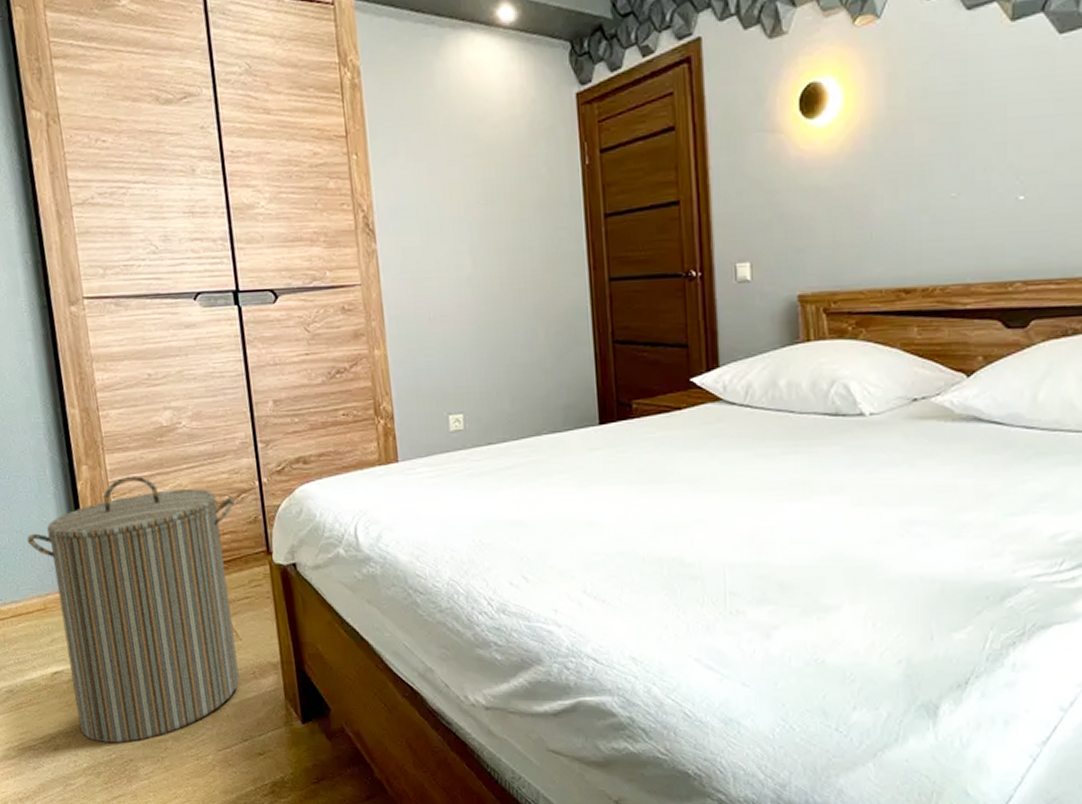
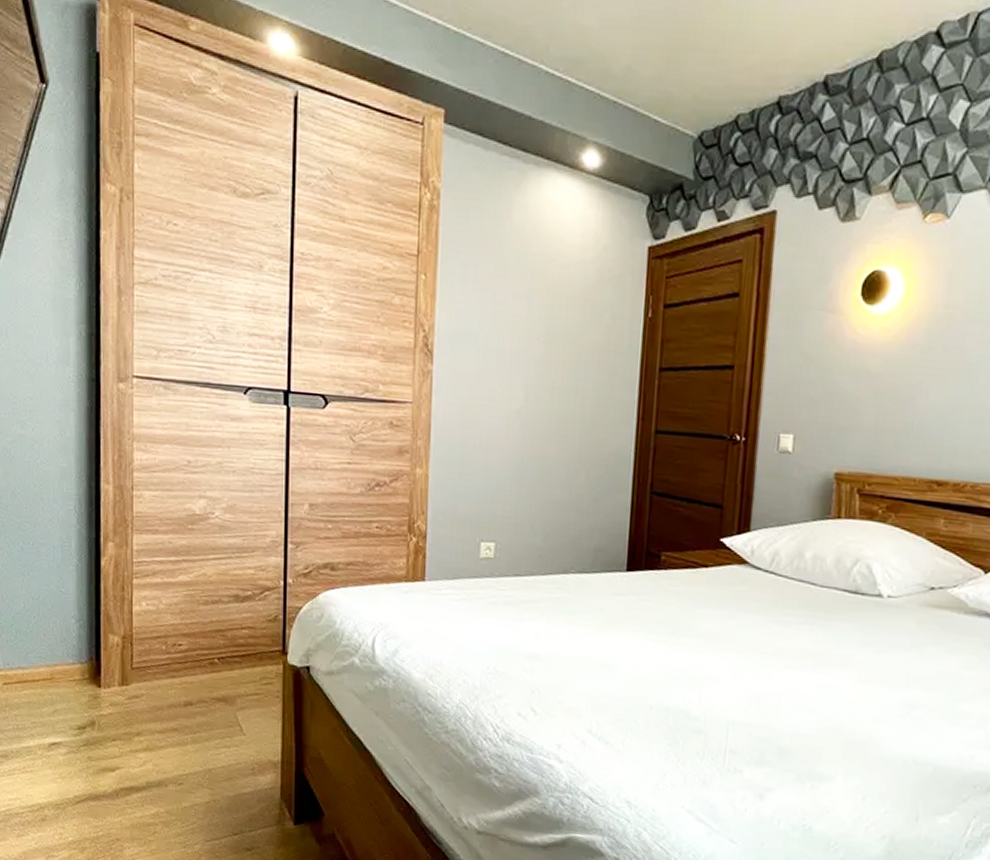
laundry hamper: present [27,476,240,743] -> none [43,558,258,822]

